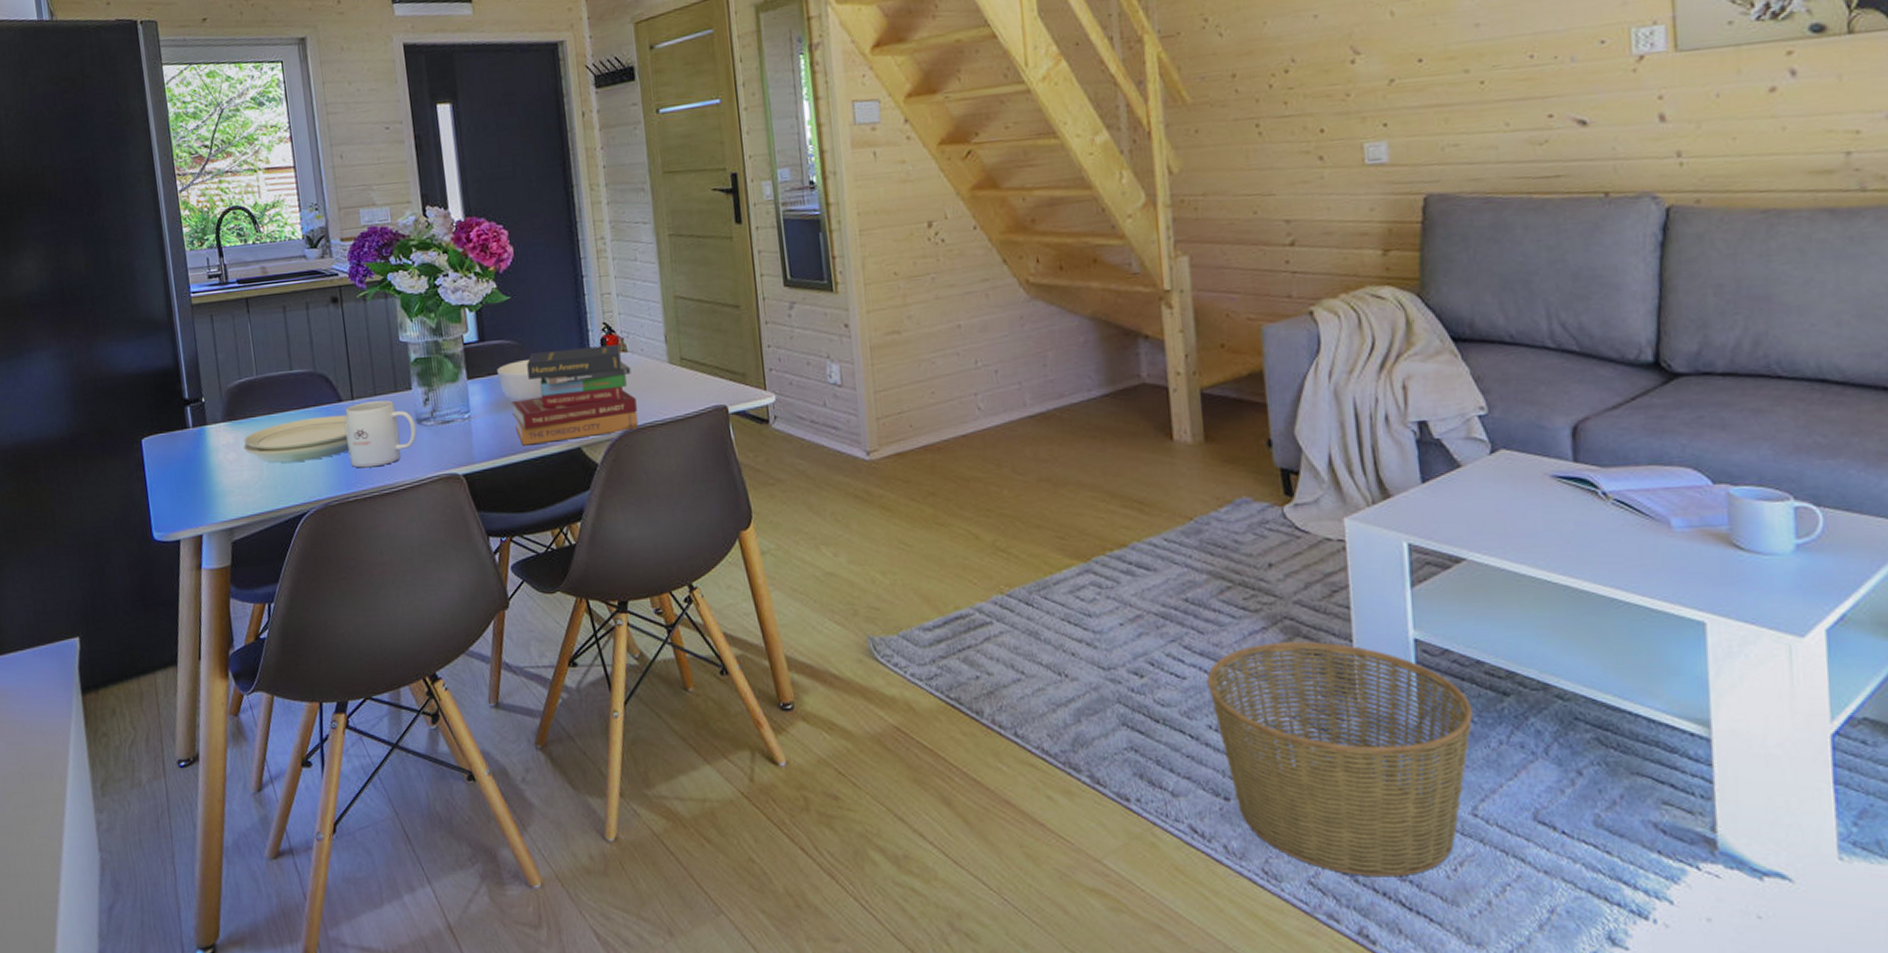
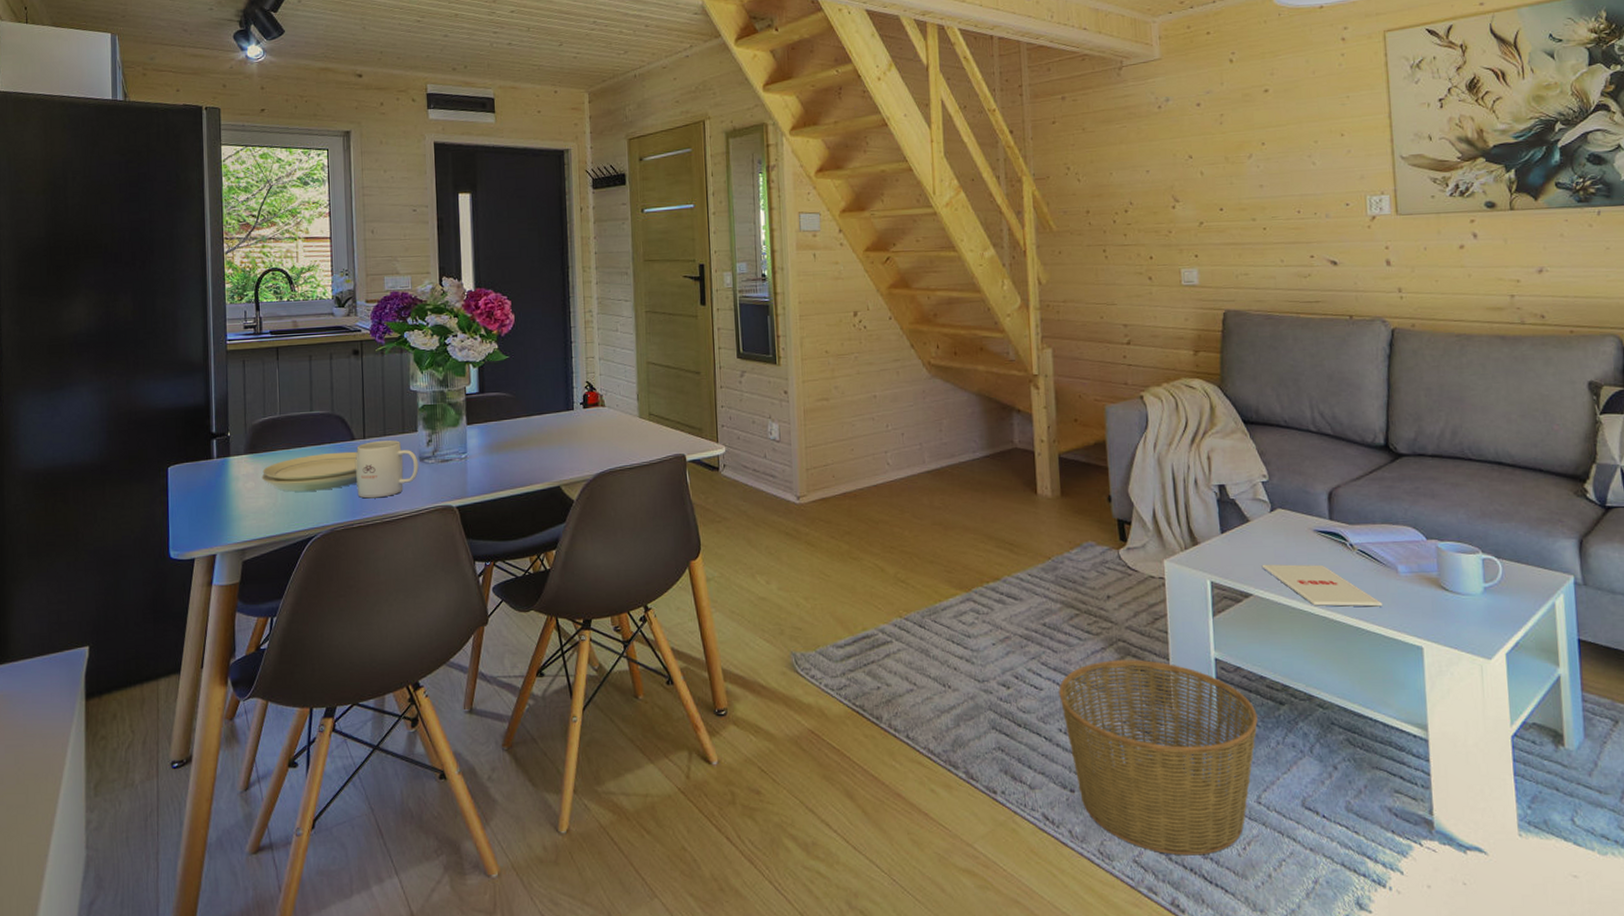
bowl: present [497,360,542,402] -> none [493,410,531,445]
books: present [511,344,639,446] -> none [503,400,611,483]
magazine: none [1478,519,1650,573] -> present [1261,564,1383,607]

